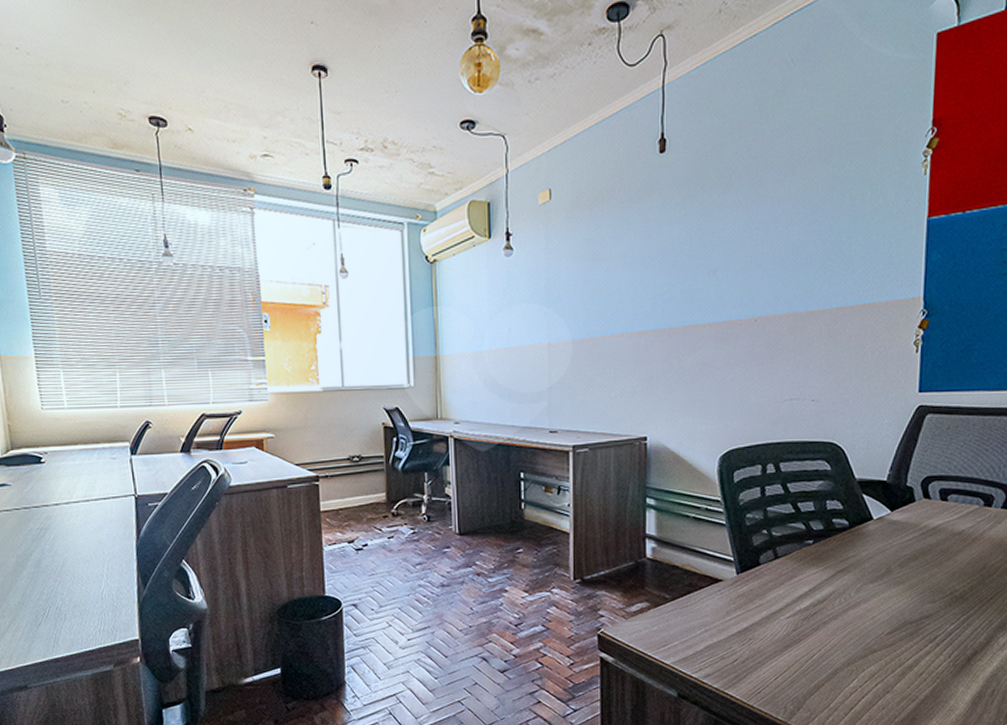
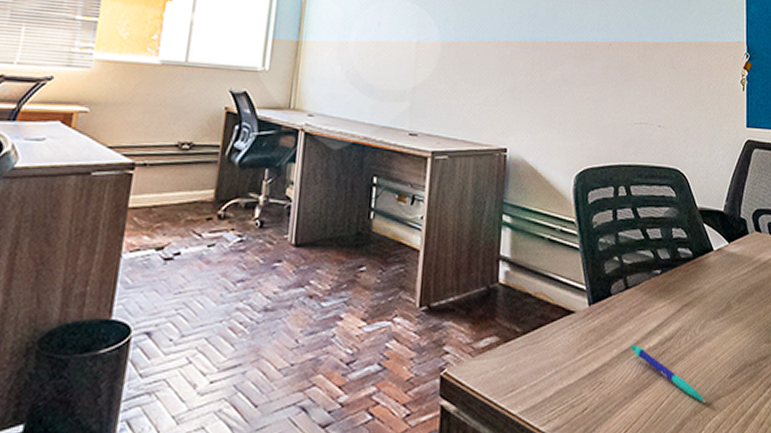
pen: none [780,606,861,656] -> present [630,343,706,403]

